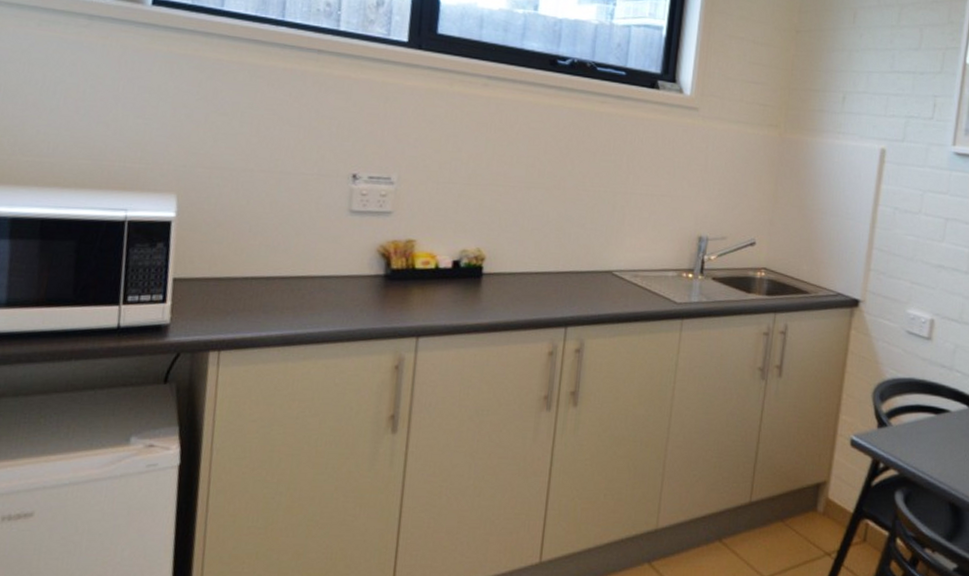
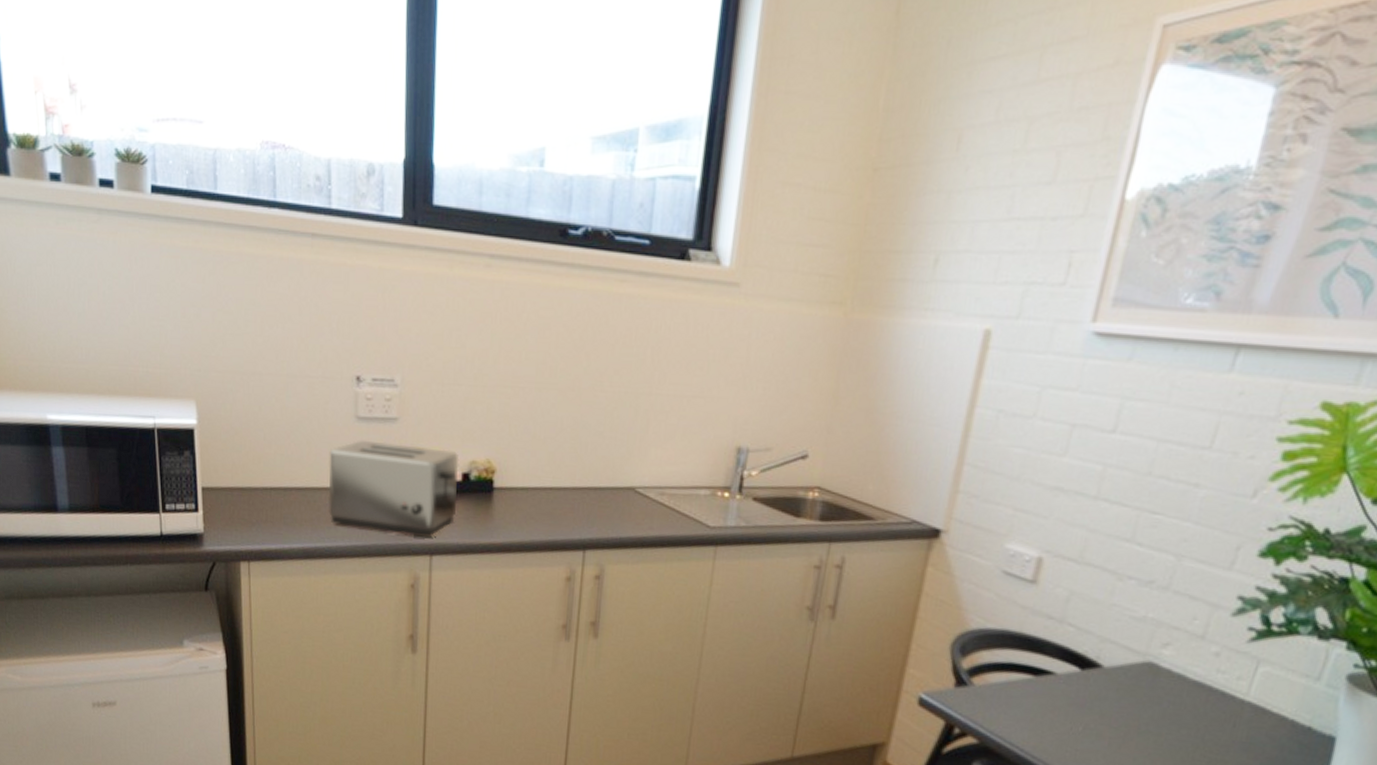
toaster: none [313,231,451,320] -> present [328,440,459,537]

